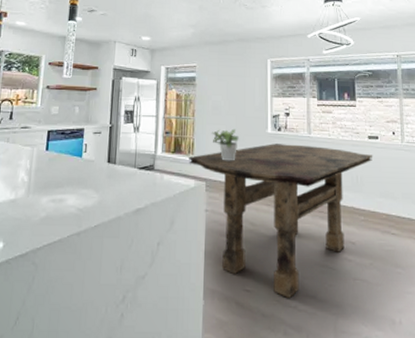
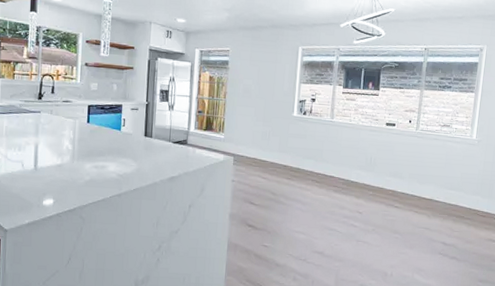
dining table: present [189,143,373,299] -> none [219,126,389,254]
potted plant: present [212,128,239,161] -> none [242,111,266,140]

